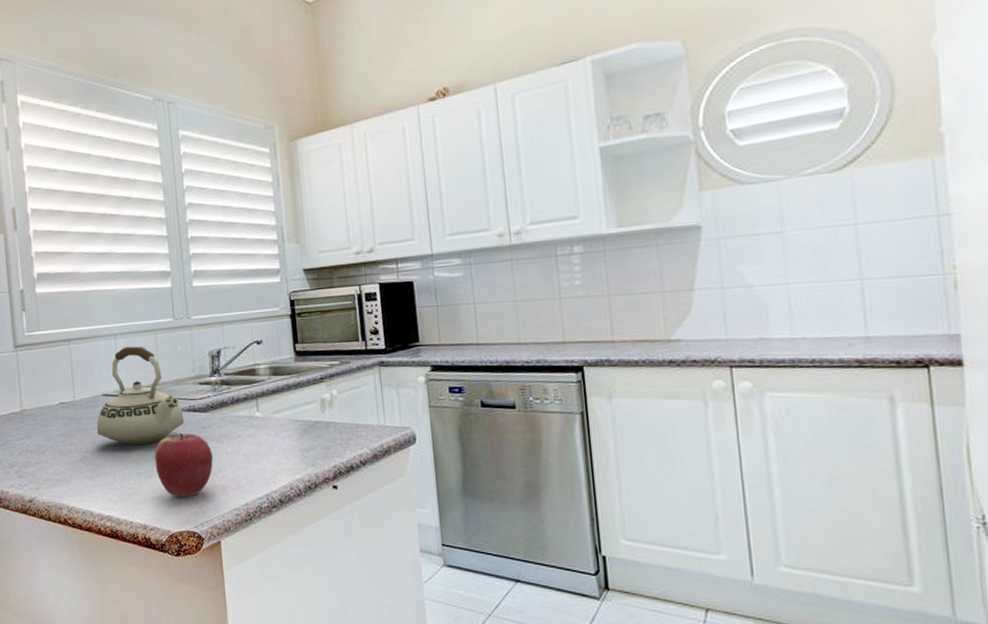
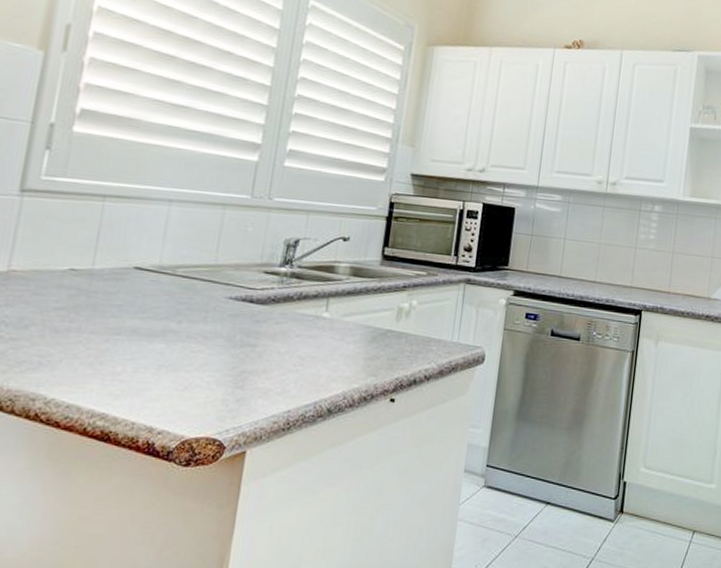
teakettle: present [96,346,185,446] -> none [114,217,236,333]
apple: present [154,432,213,498] -> none [183,324,261,399]

